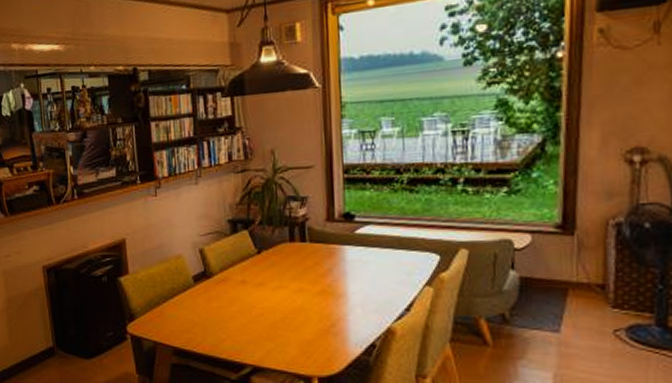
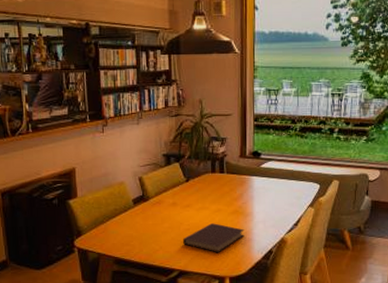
notebook: none [256,306,336,346] -> present [183,223,245,253]

